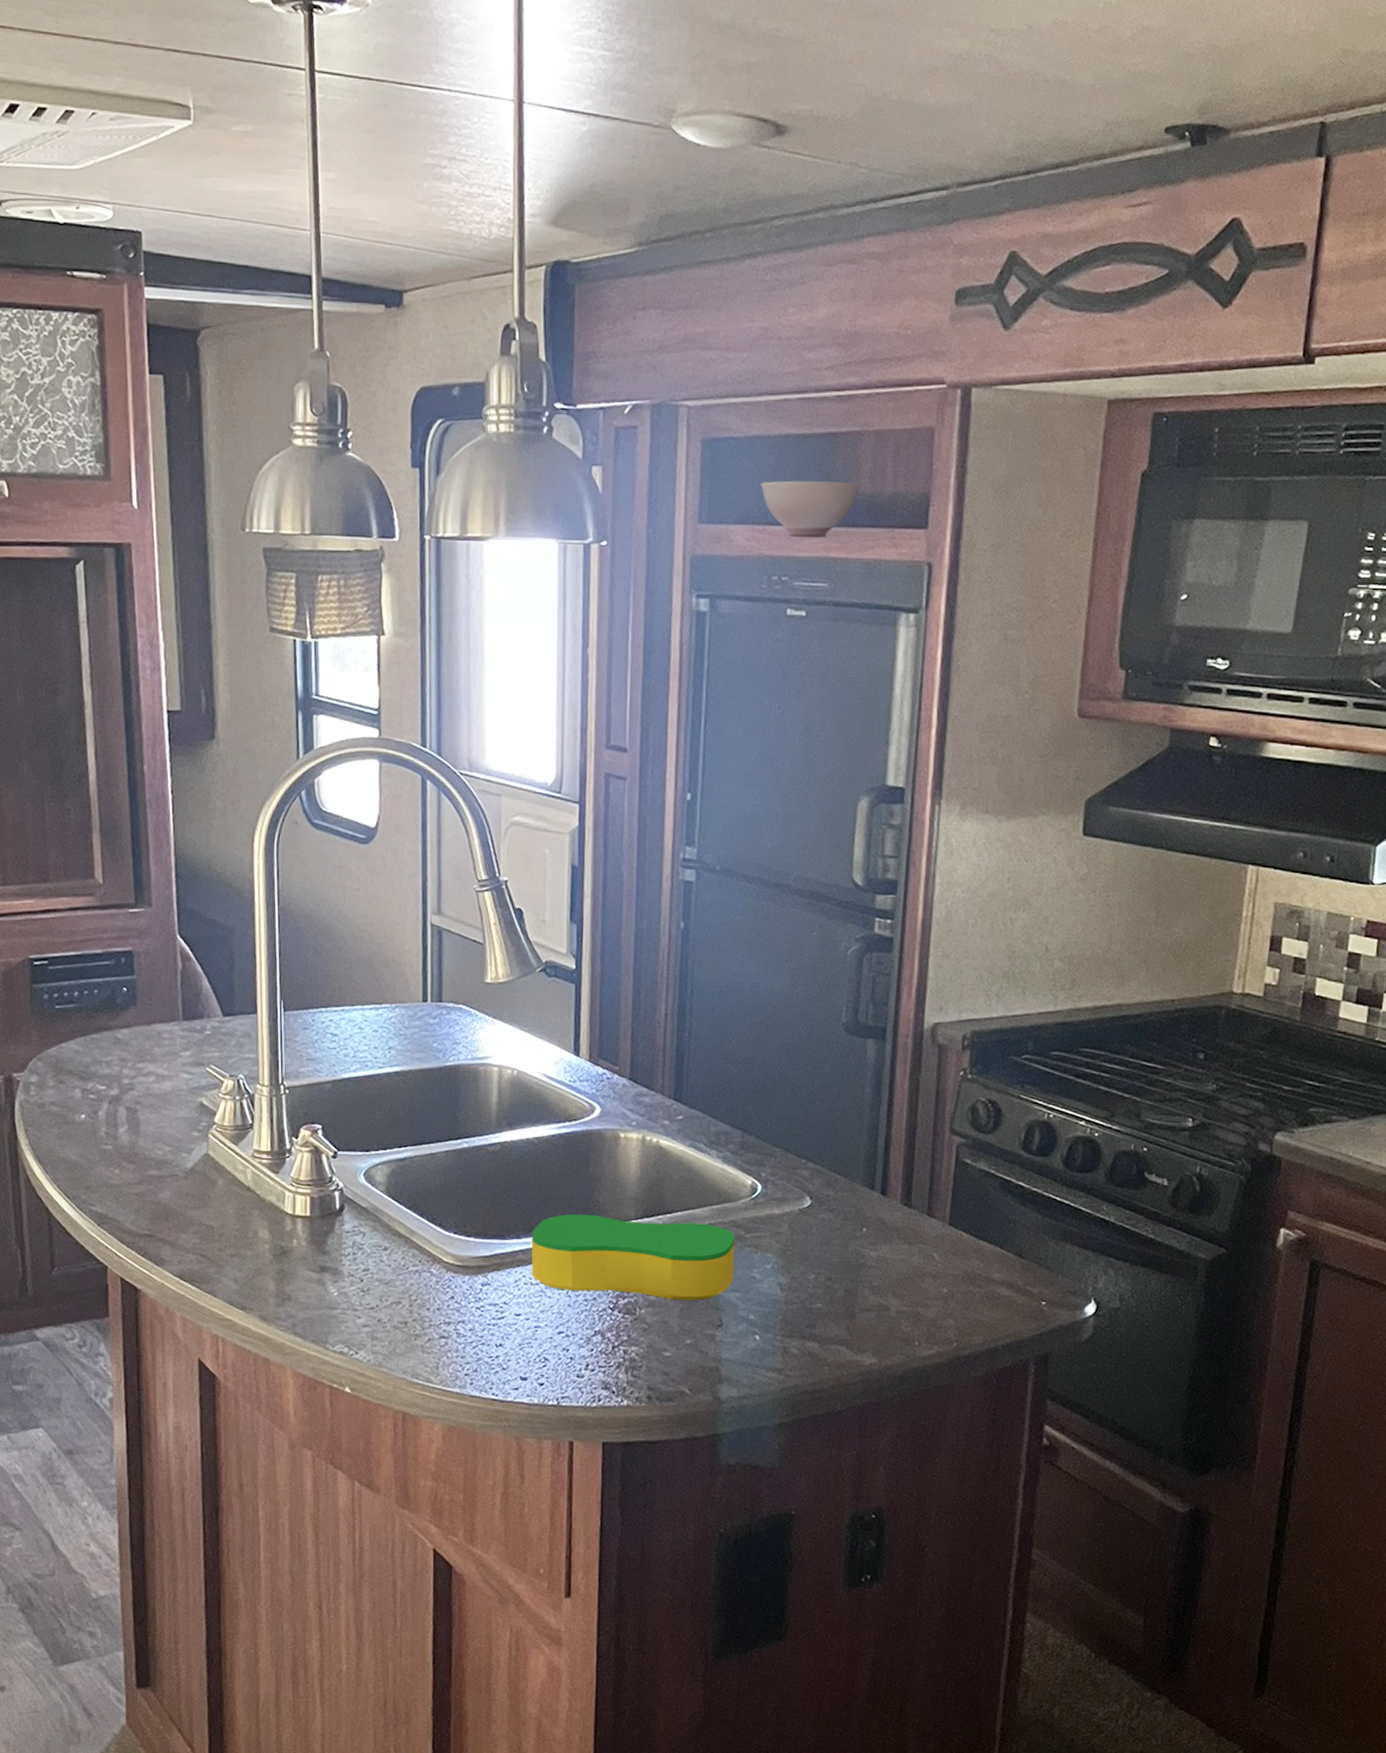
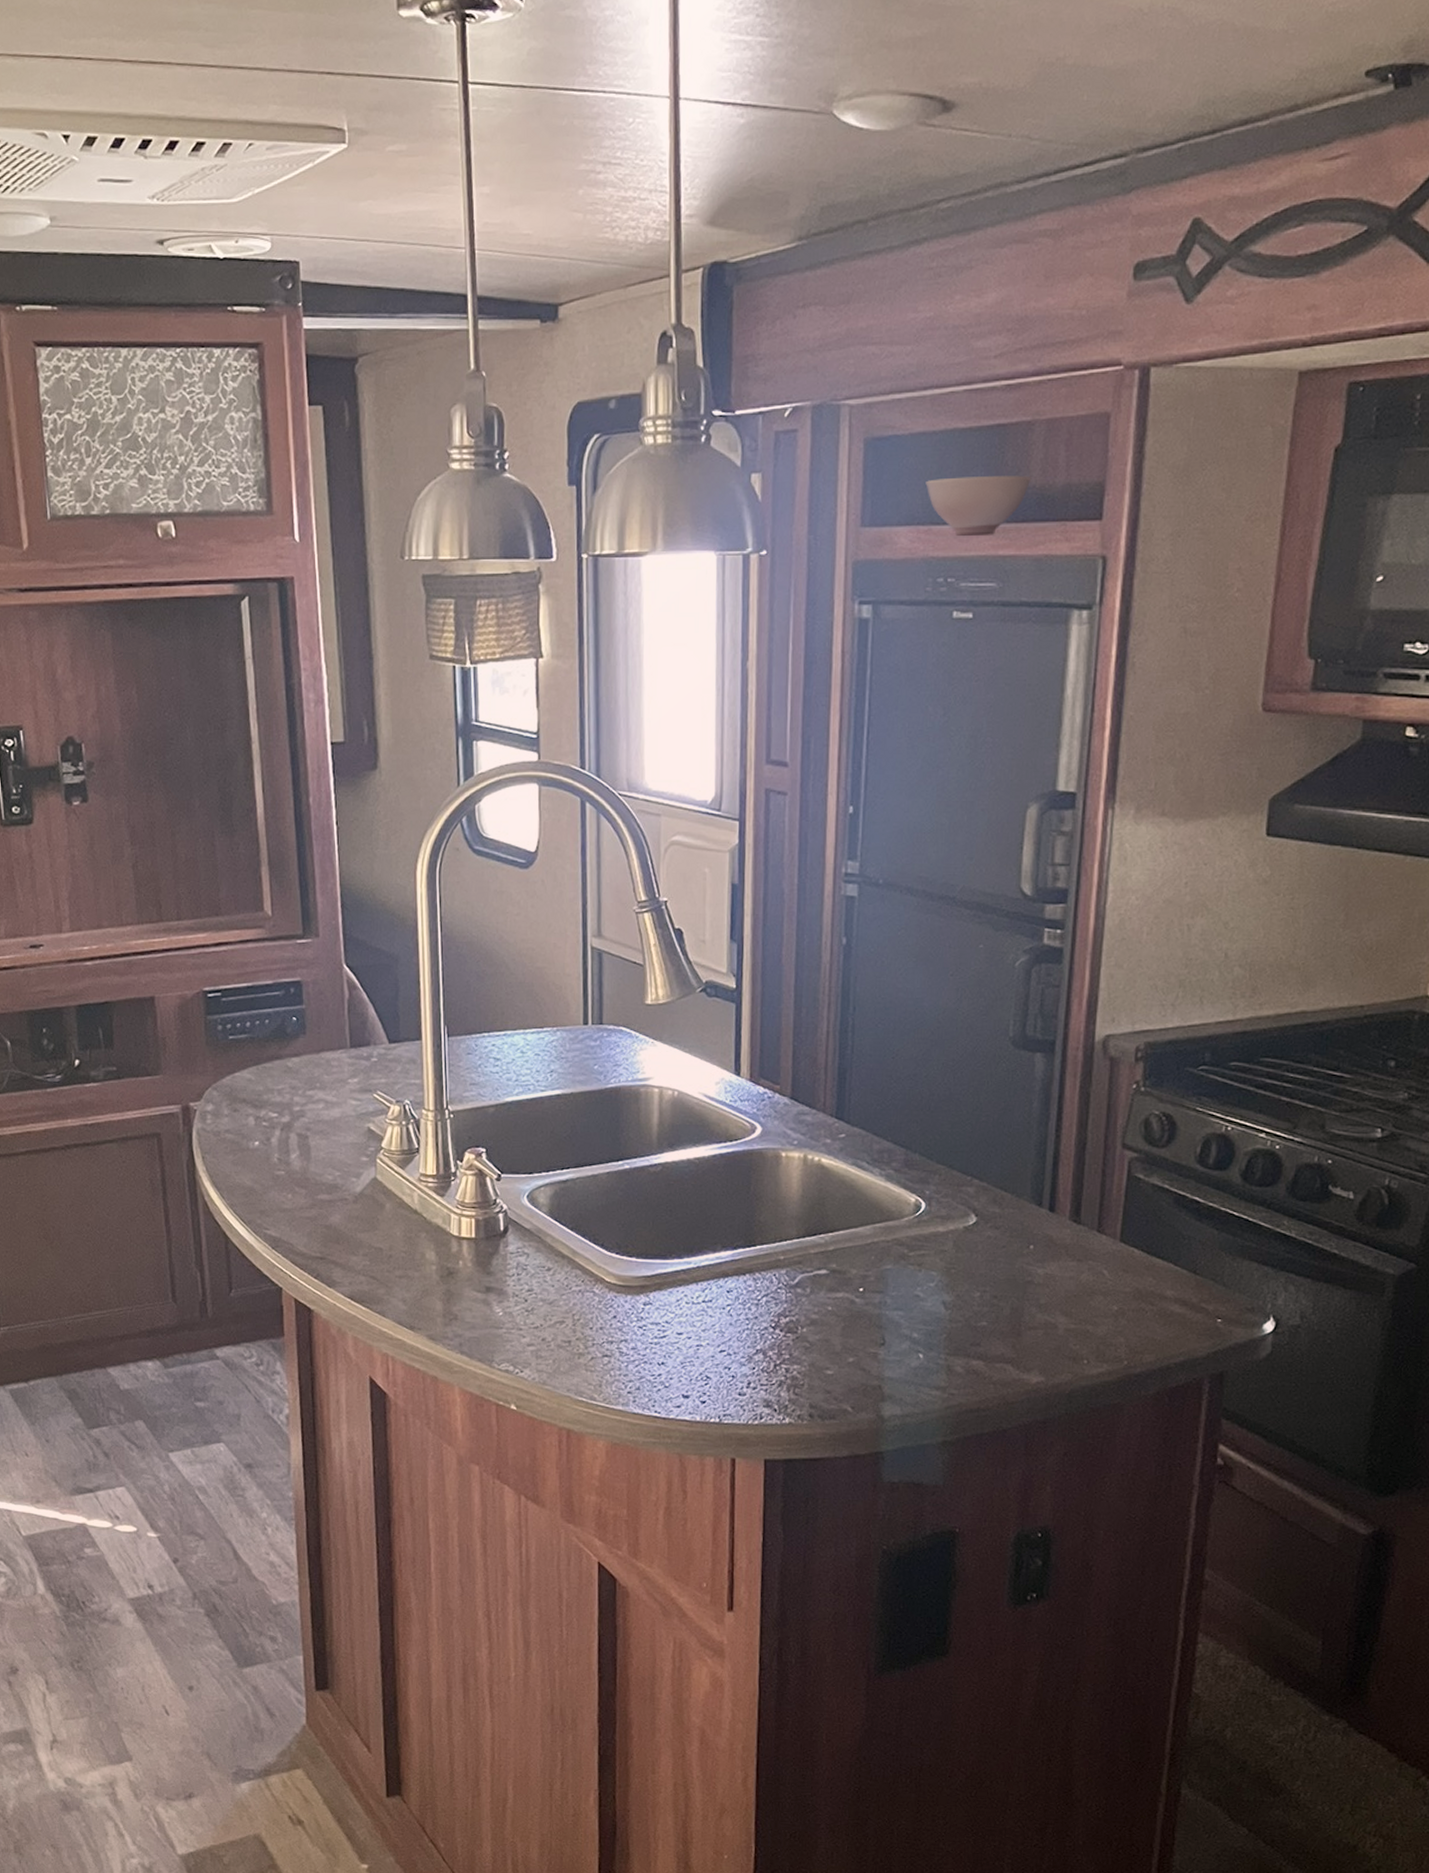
sponge: present [531,1214,735,1301] -> none [692,1233,899,1319]

